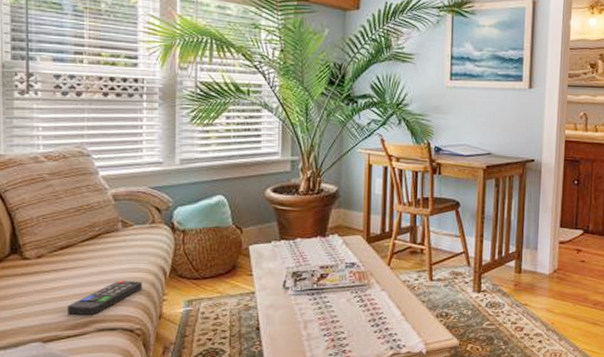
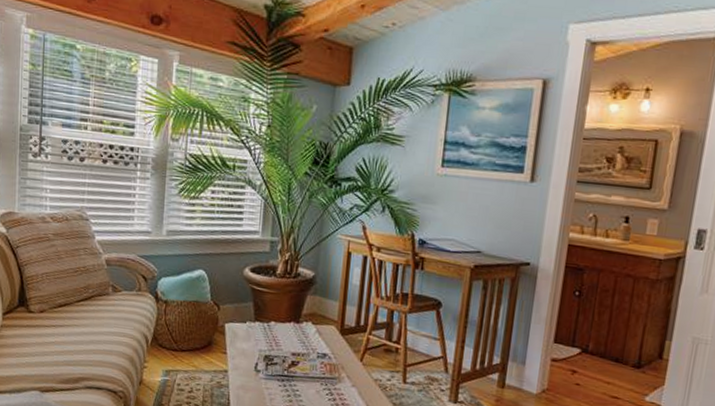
remote control: present [67,279,142,315] -> none [62,342,127,372]

